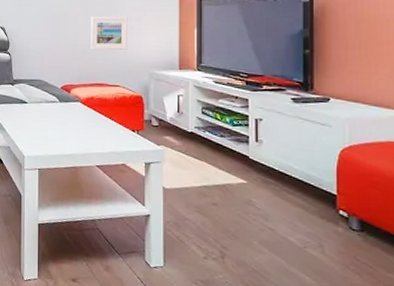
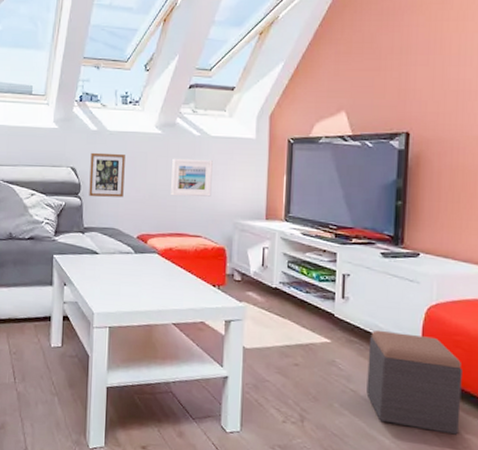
picture frame: none [17,13,48,53] -> present [89,152,125,198]
footstool: none [284,171,380,273] -> present [366,329,462,435]

